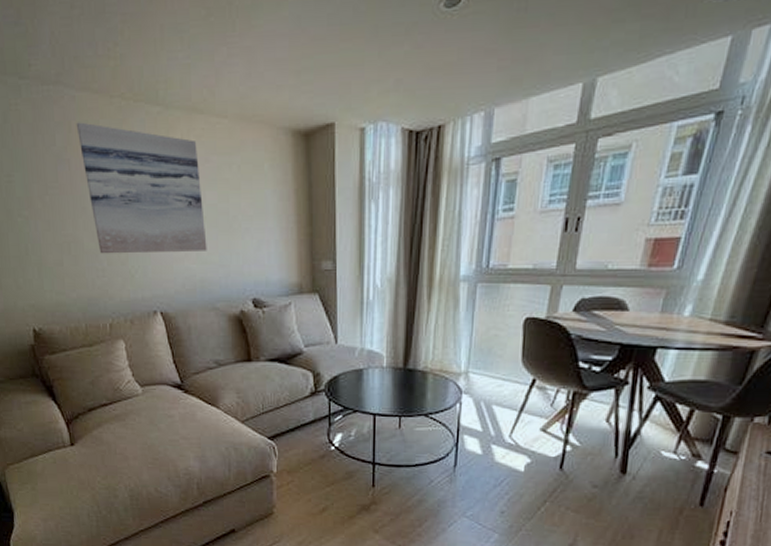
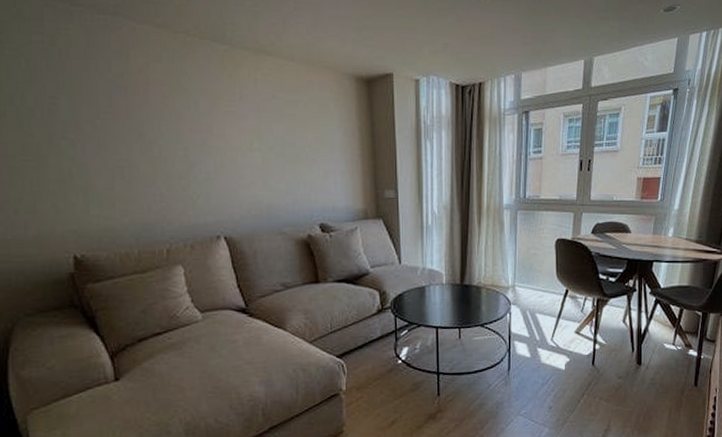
wall art: present [76,122,207,254] -> none [135,52,274,180]

